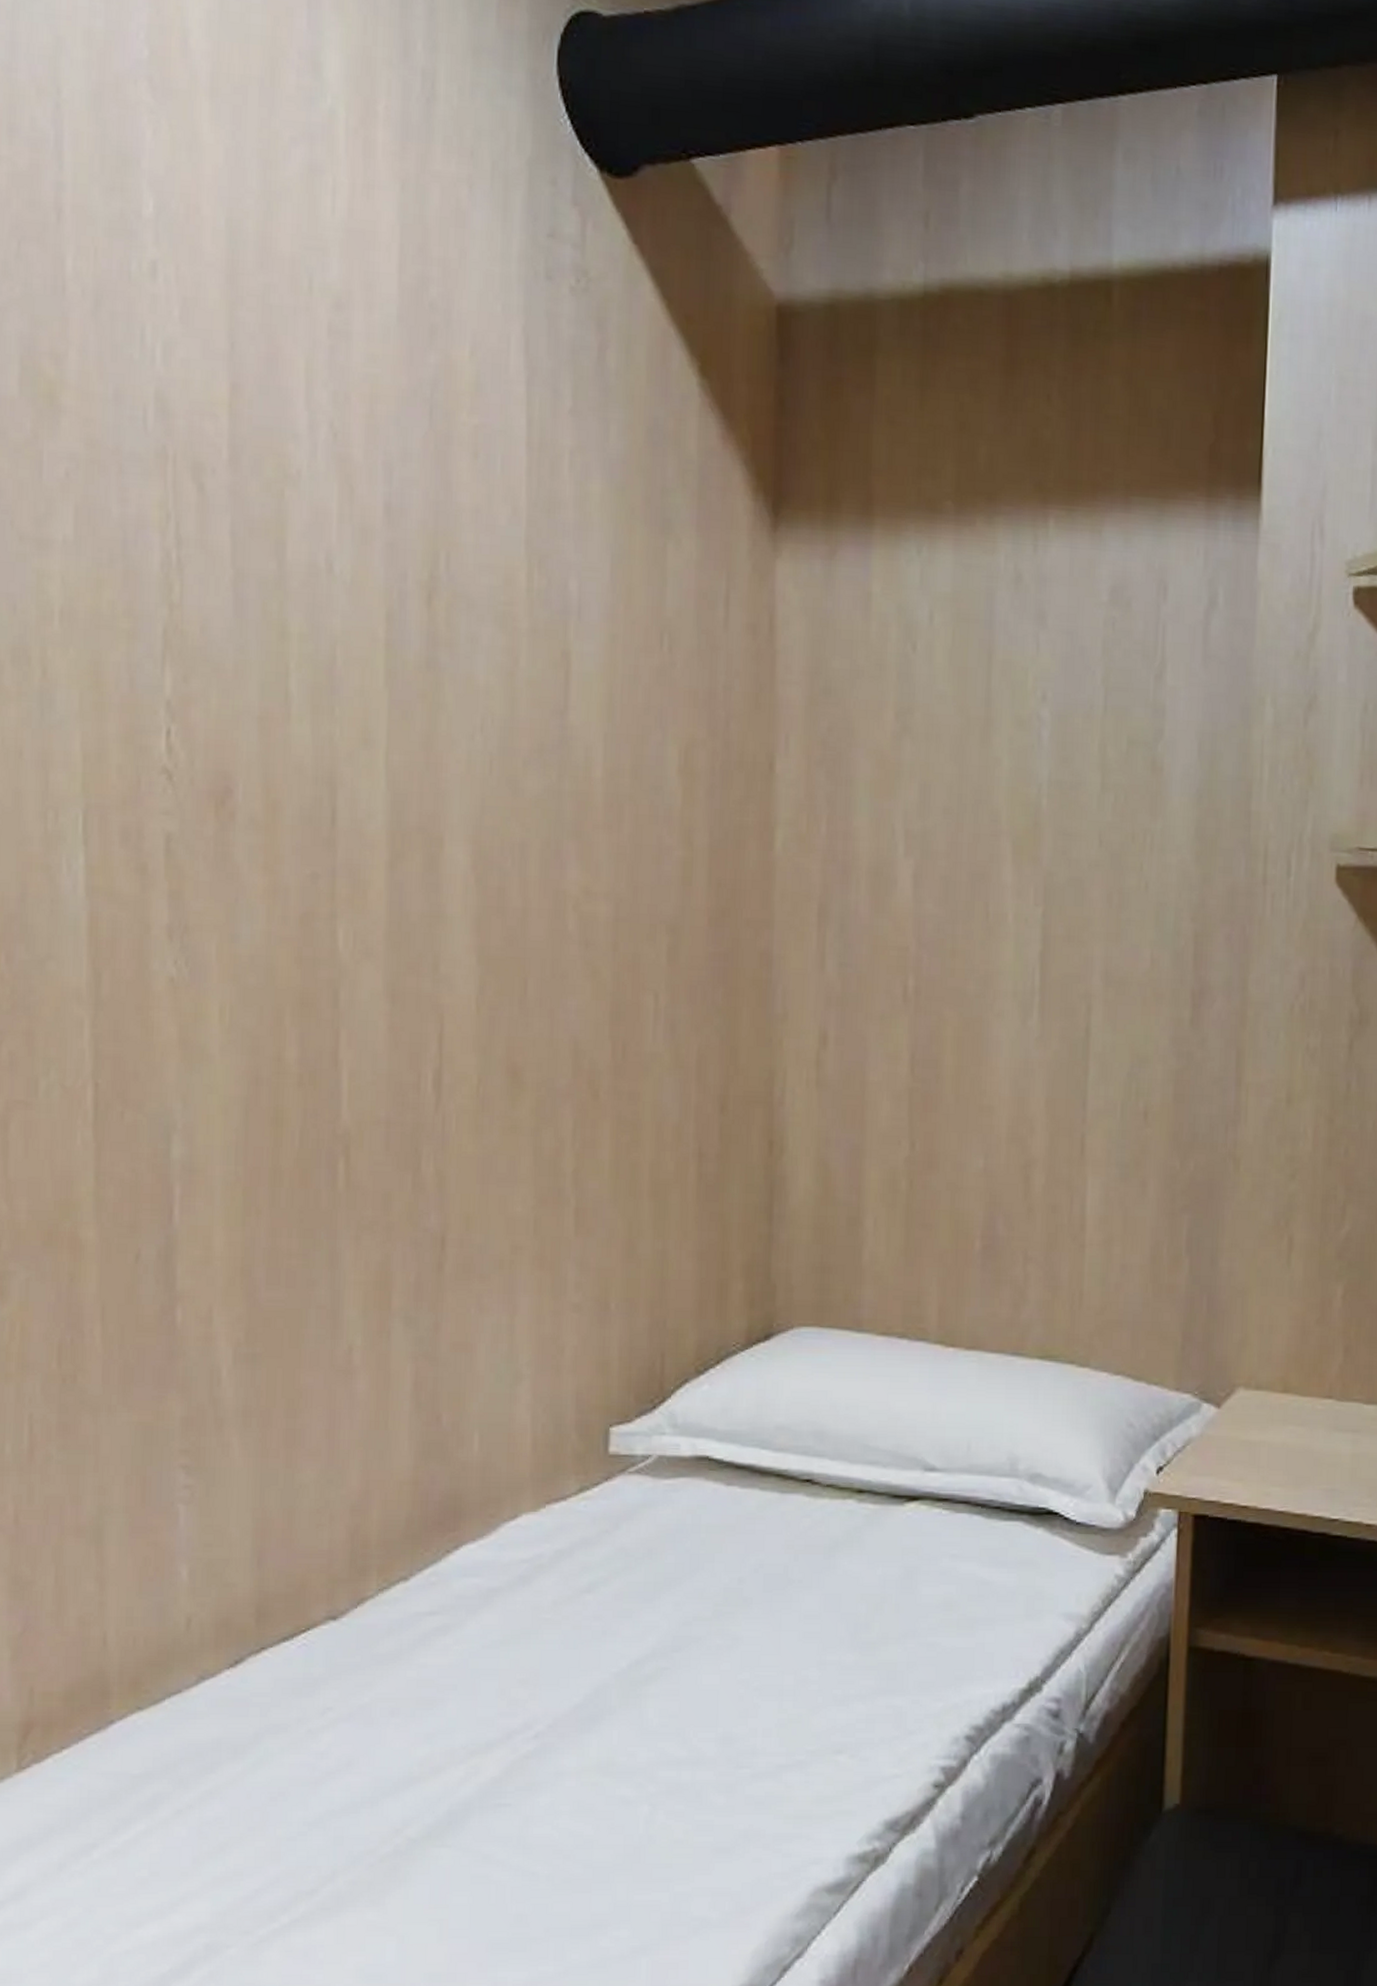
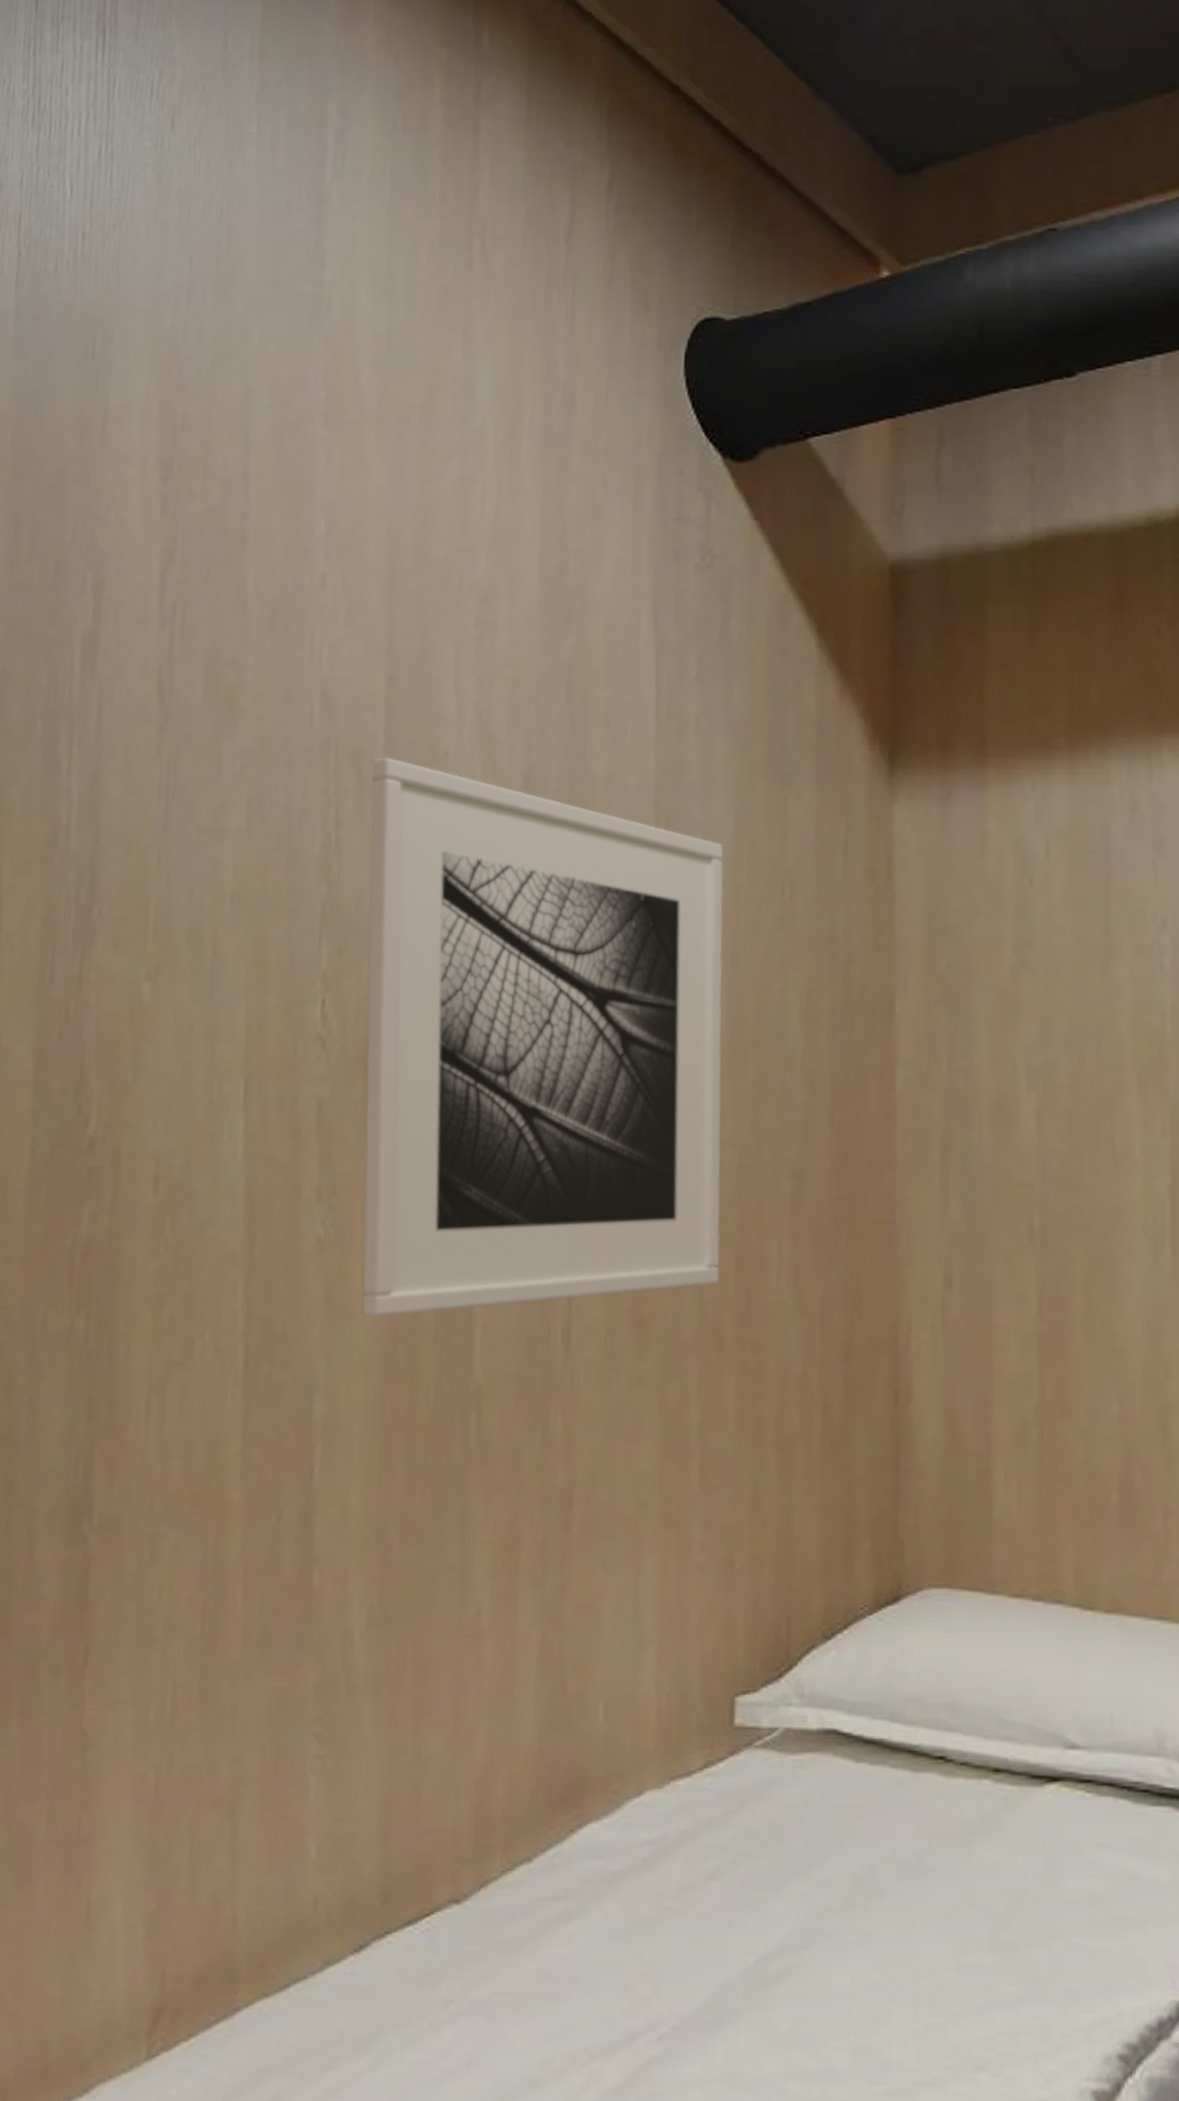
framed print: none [215,472,600,1060] -> present [362,757,724,1318]

